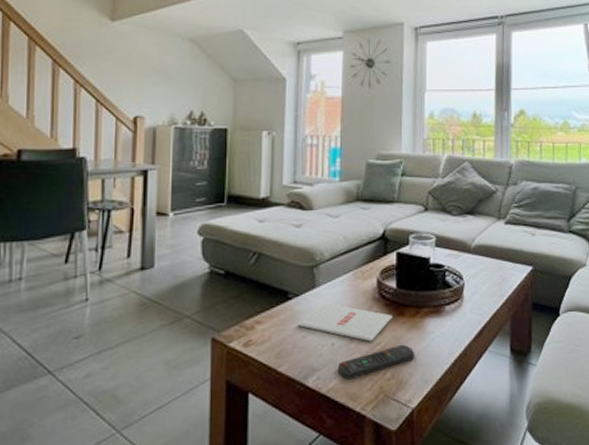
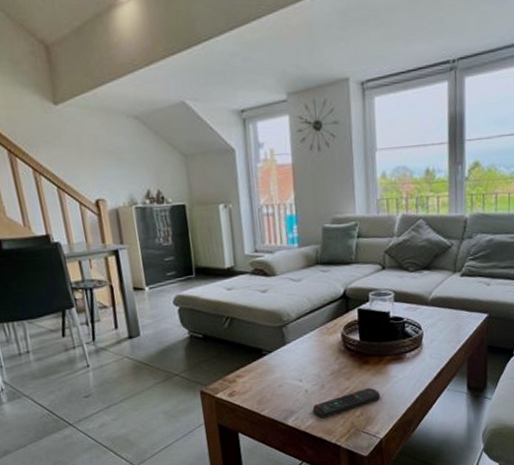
magazine: present [297,303,392,342] -> none [273,357,358,387]

